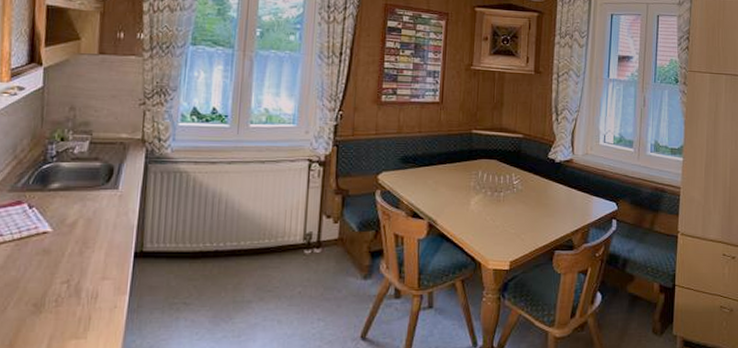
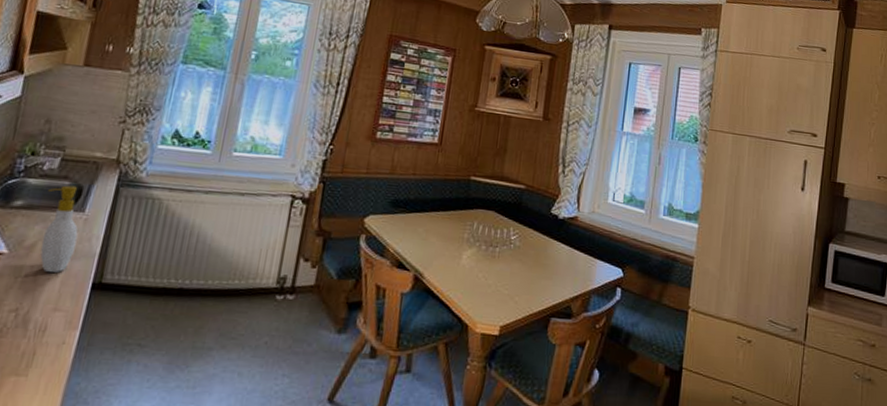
soap bottle: none [81,166,115,247] -> present [40,185,78,273]

